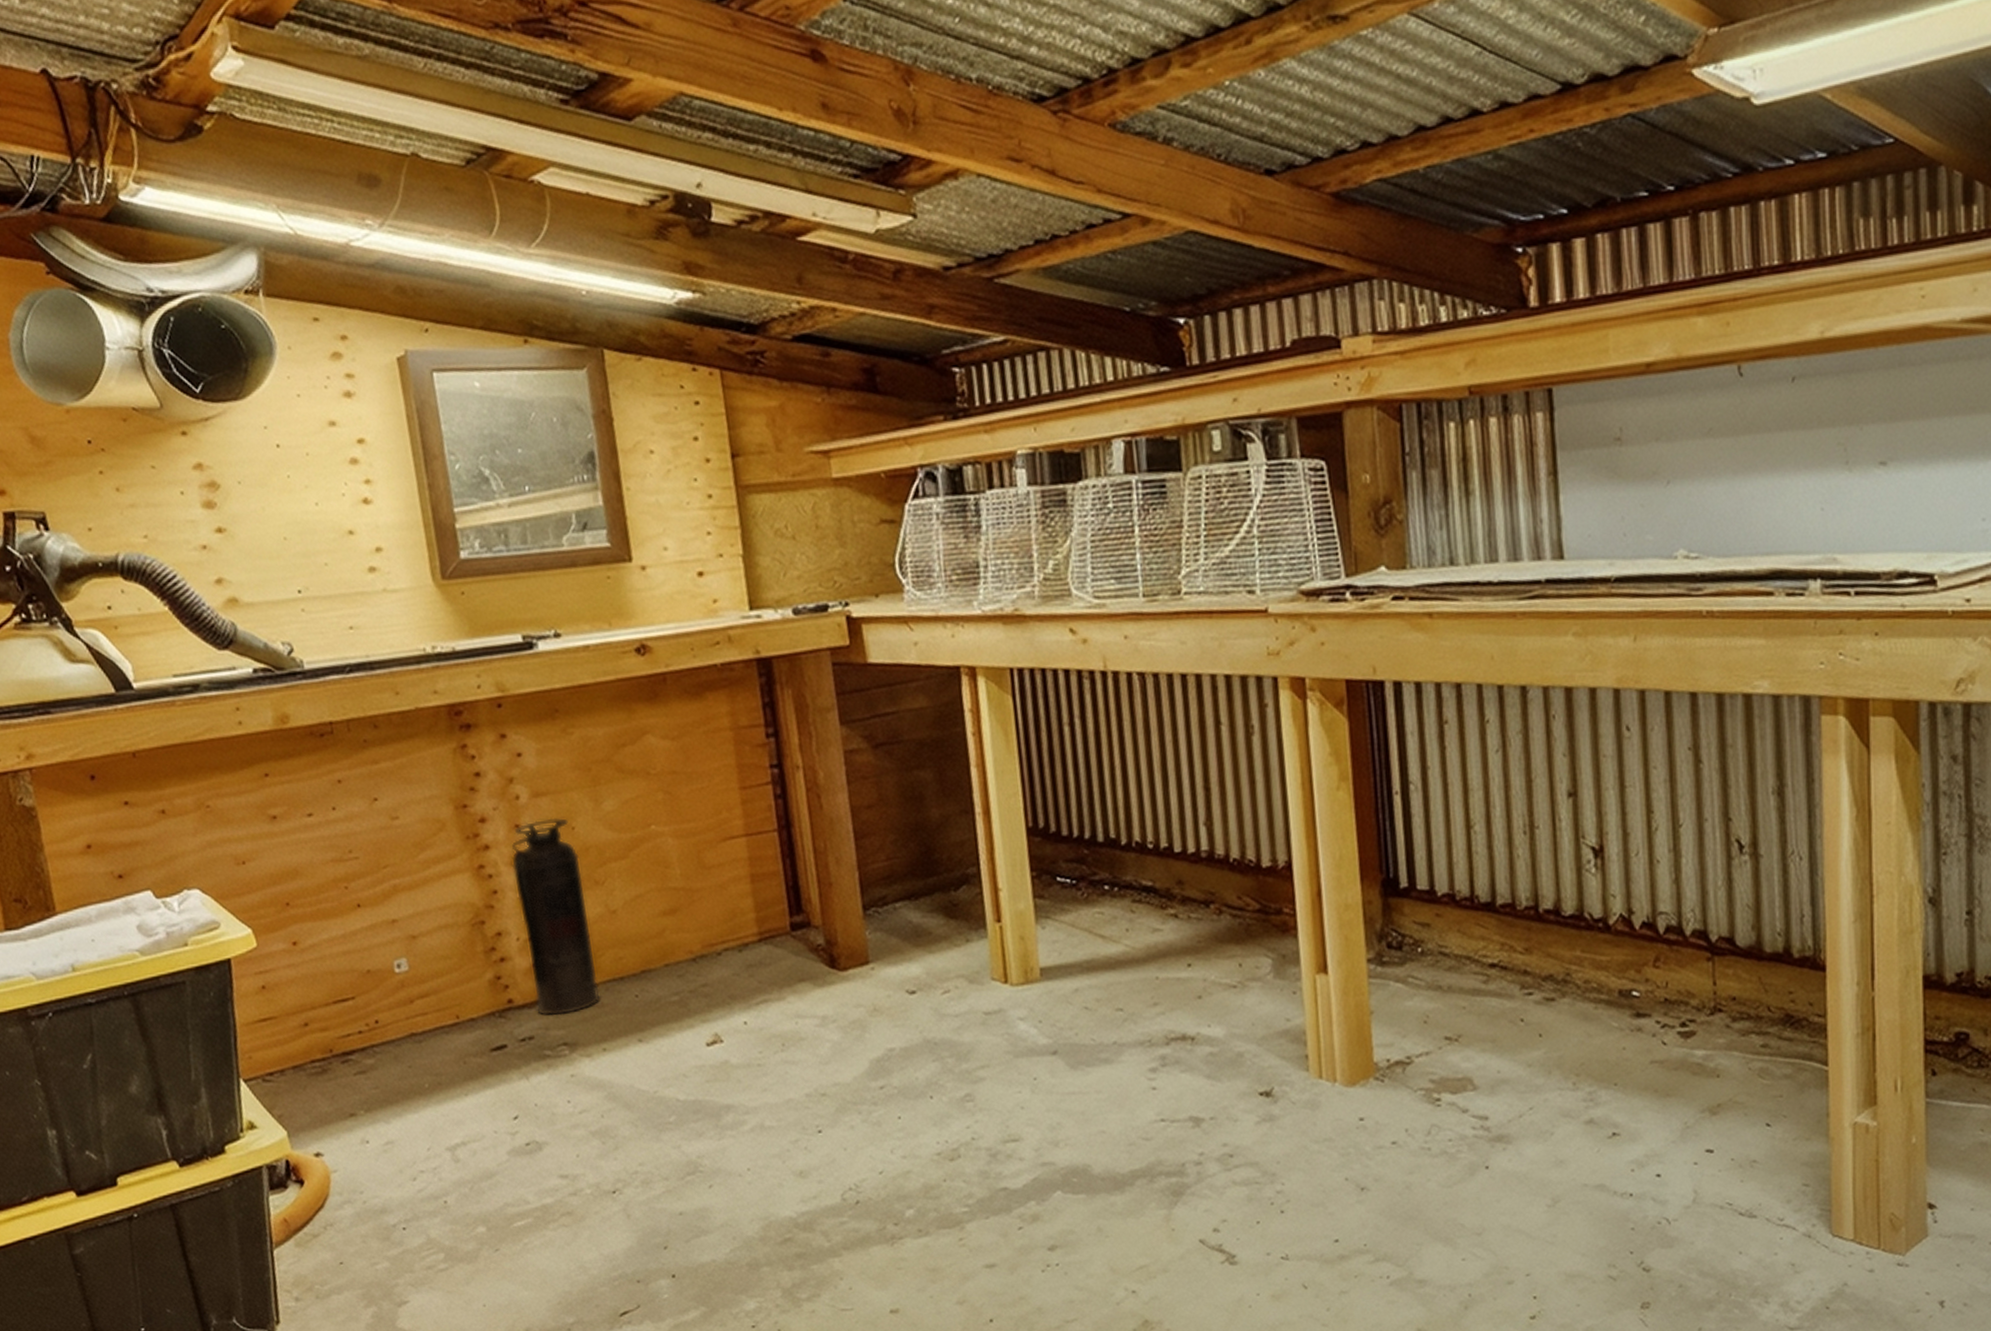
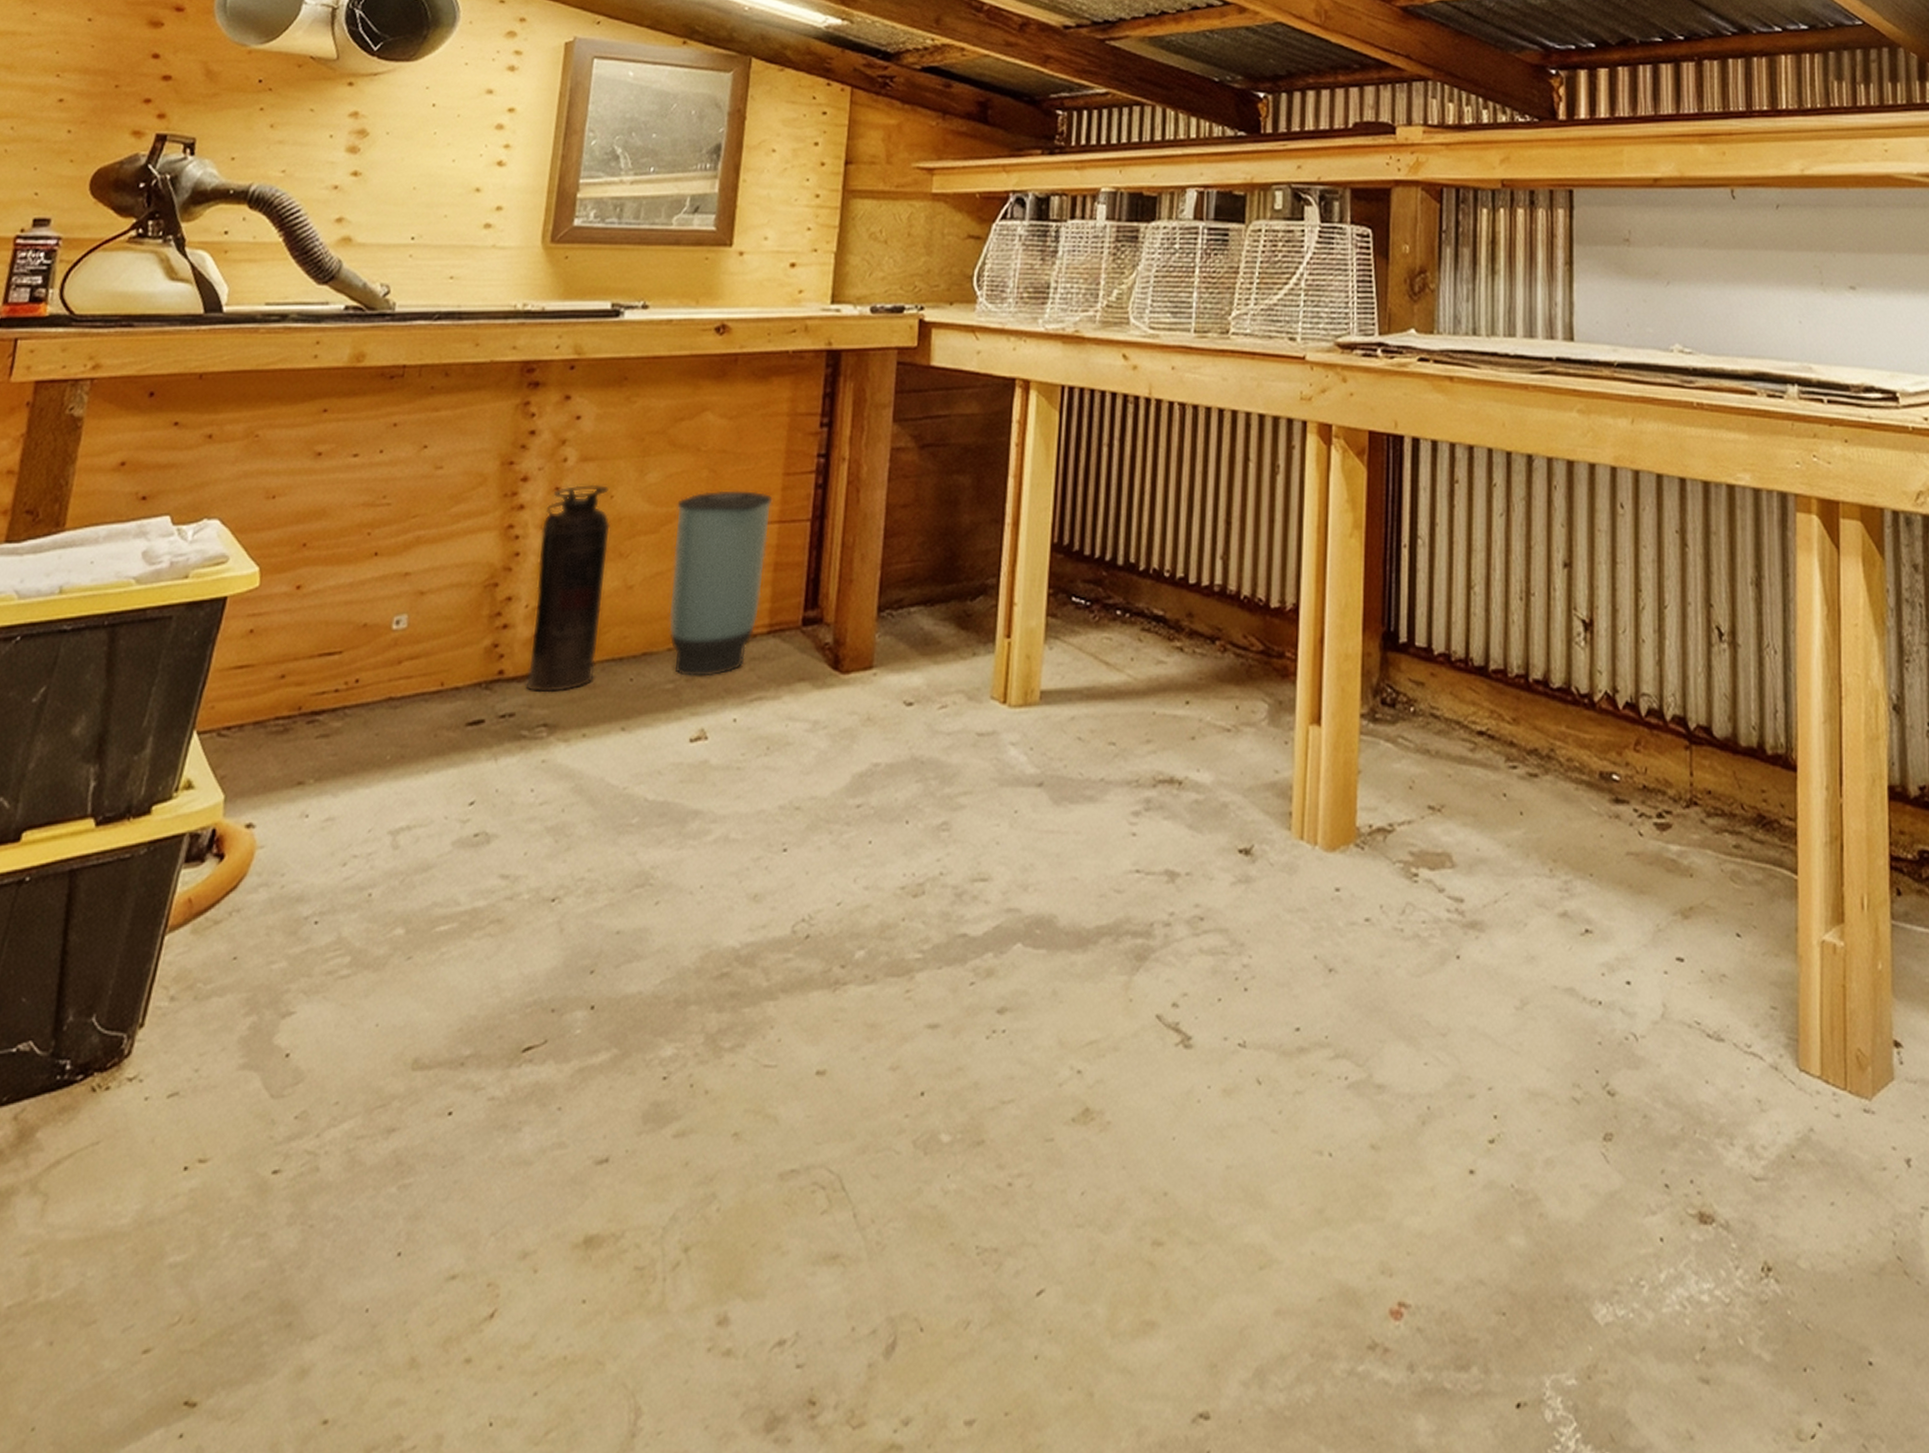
trash can: none [639,808,746,988] -> present [668,490,773,677]

